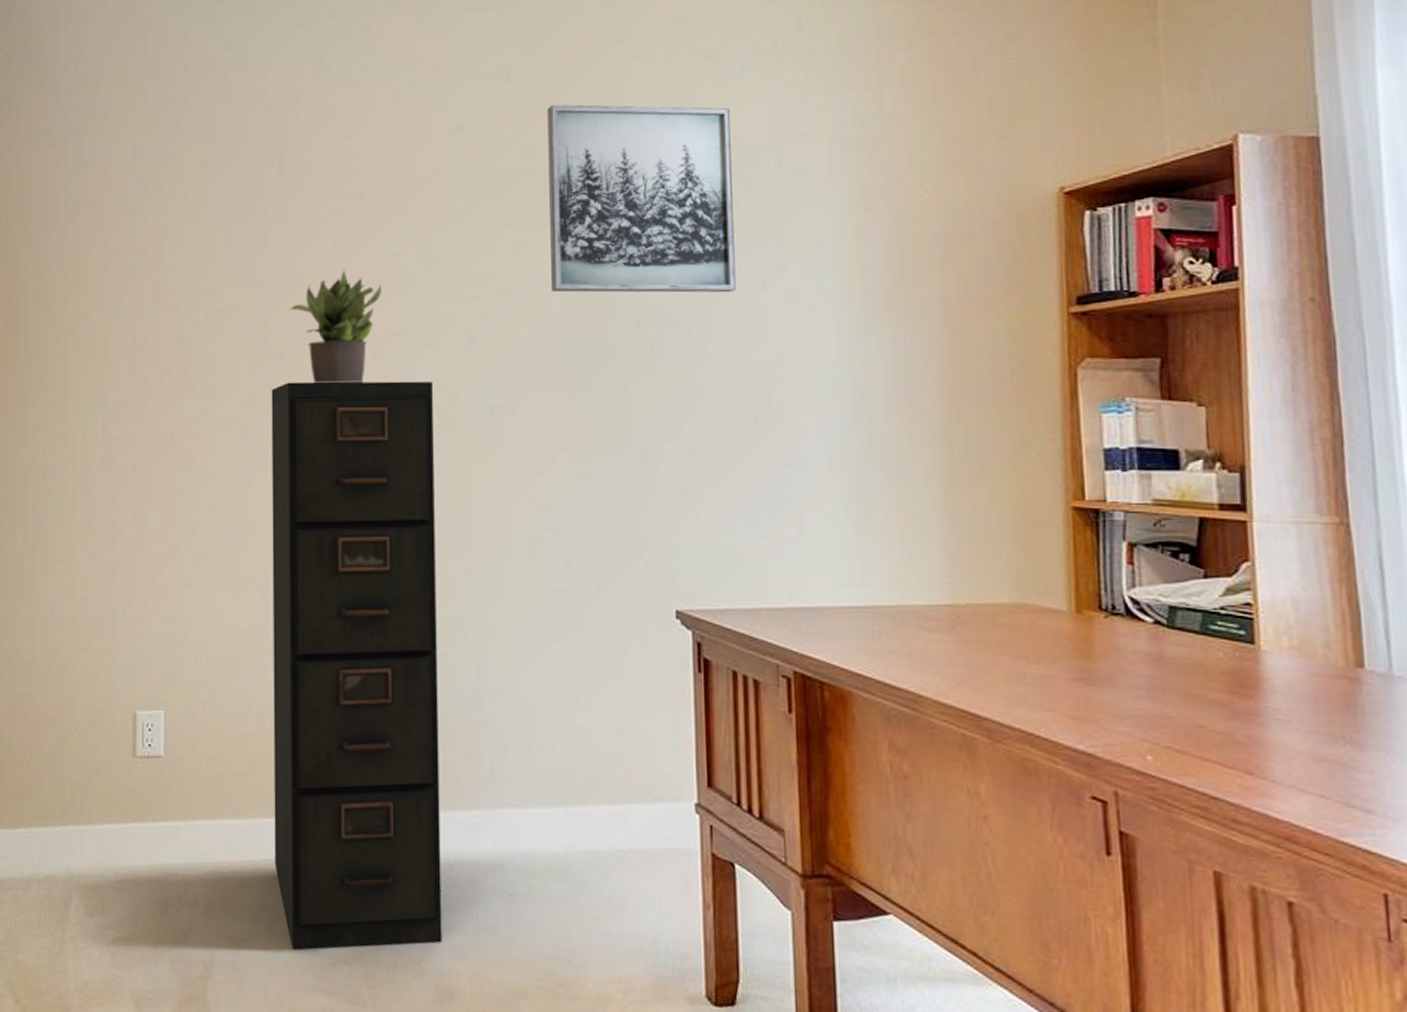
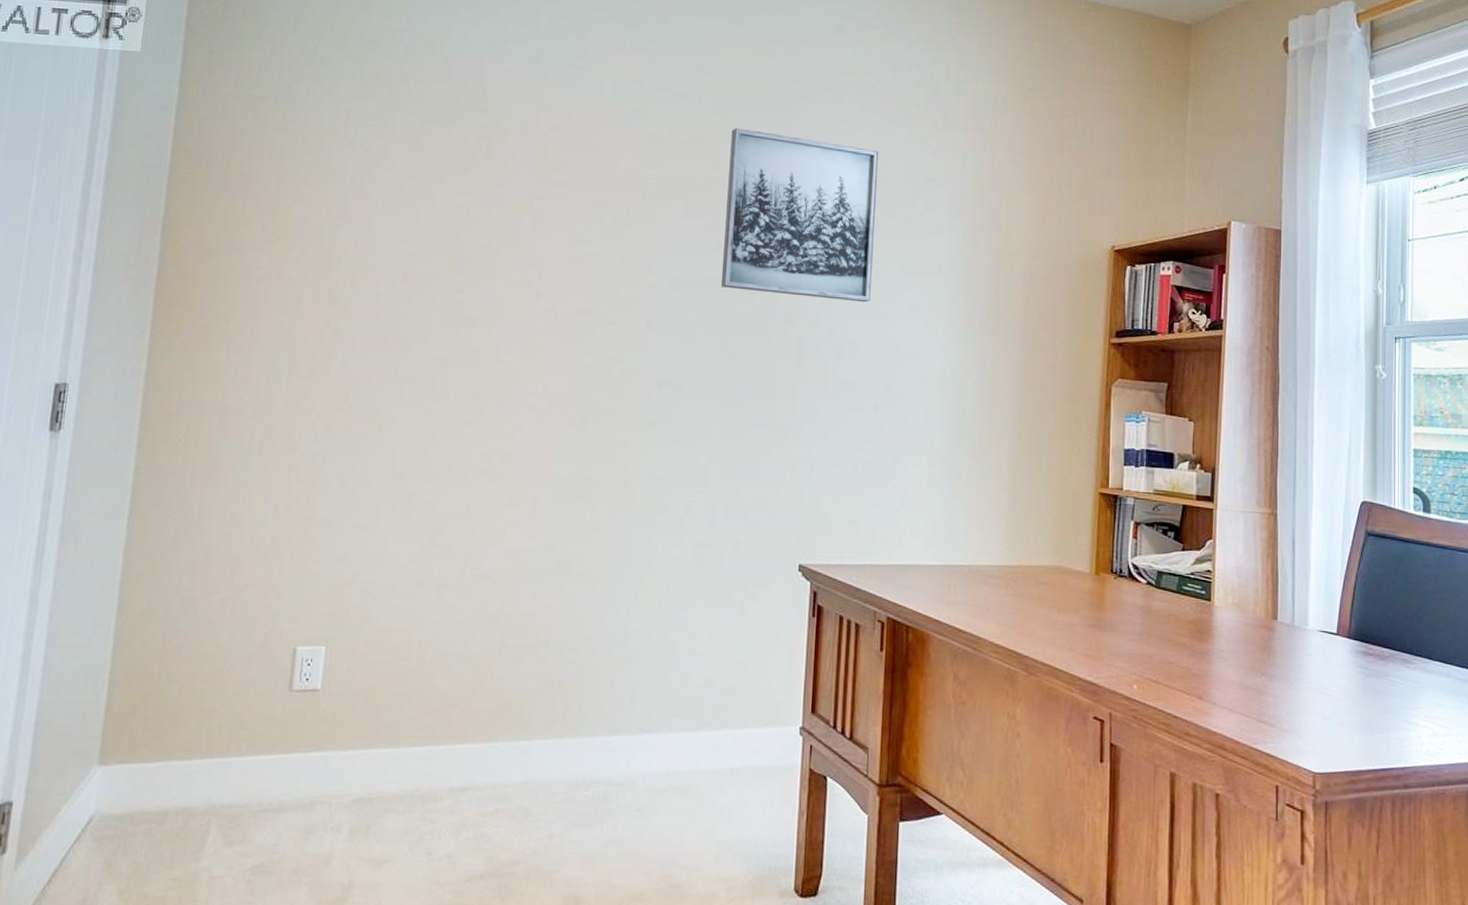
filing cabinet: present [271,381,442,951] -> none [422,346,611,869]
potted plant: present [289,268,381,384] -> none [485,248,573,352]

